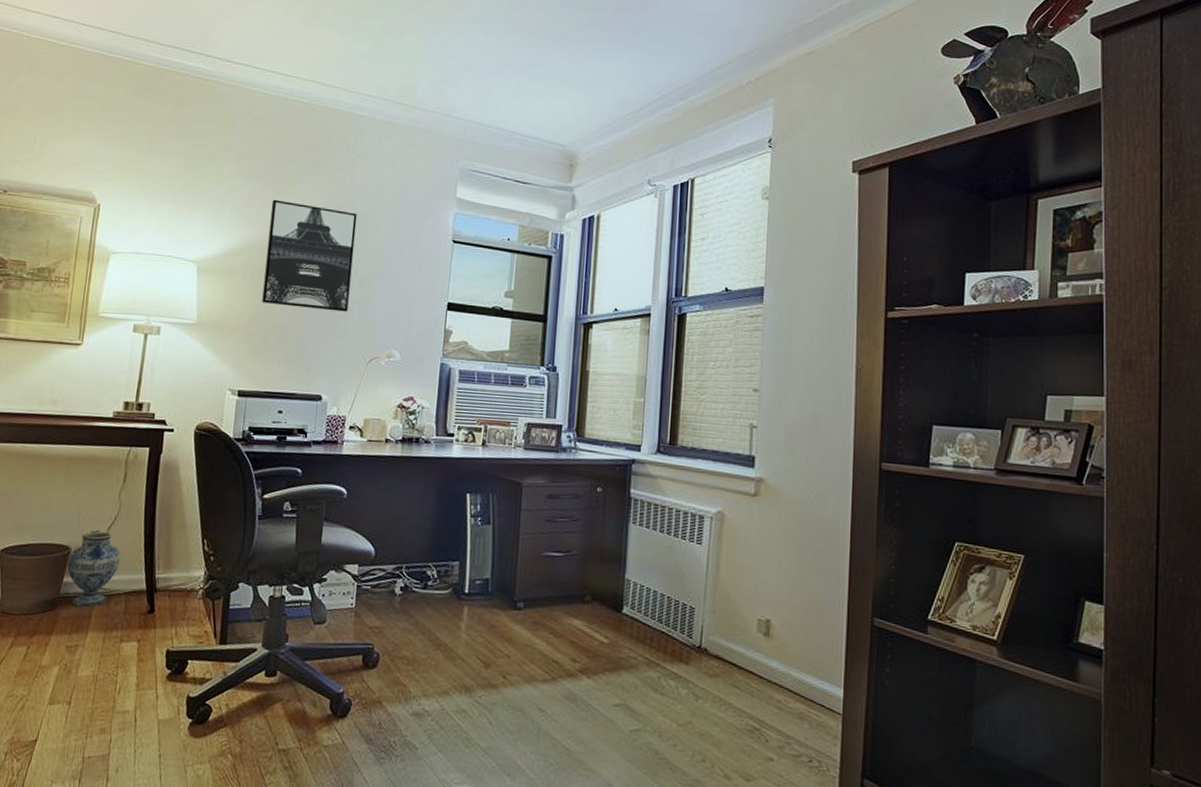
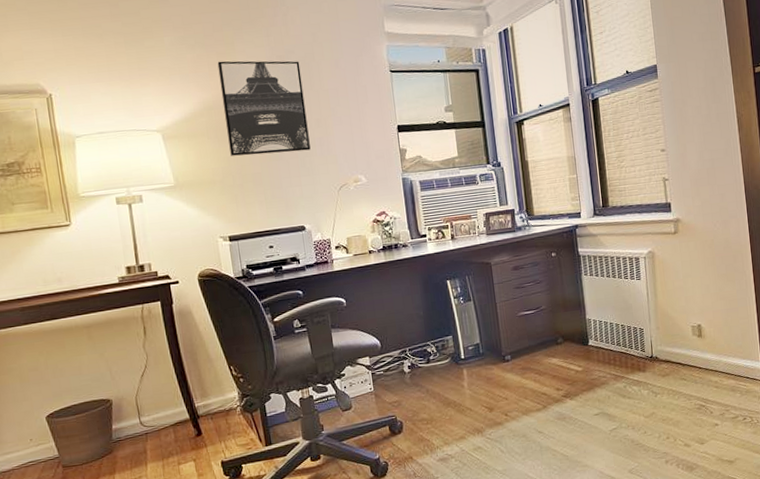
ceramic jug: present [67,530,121,607] -> none [111,379,160,446]

